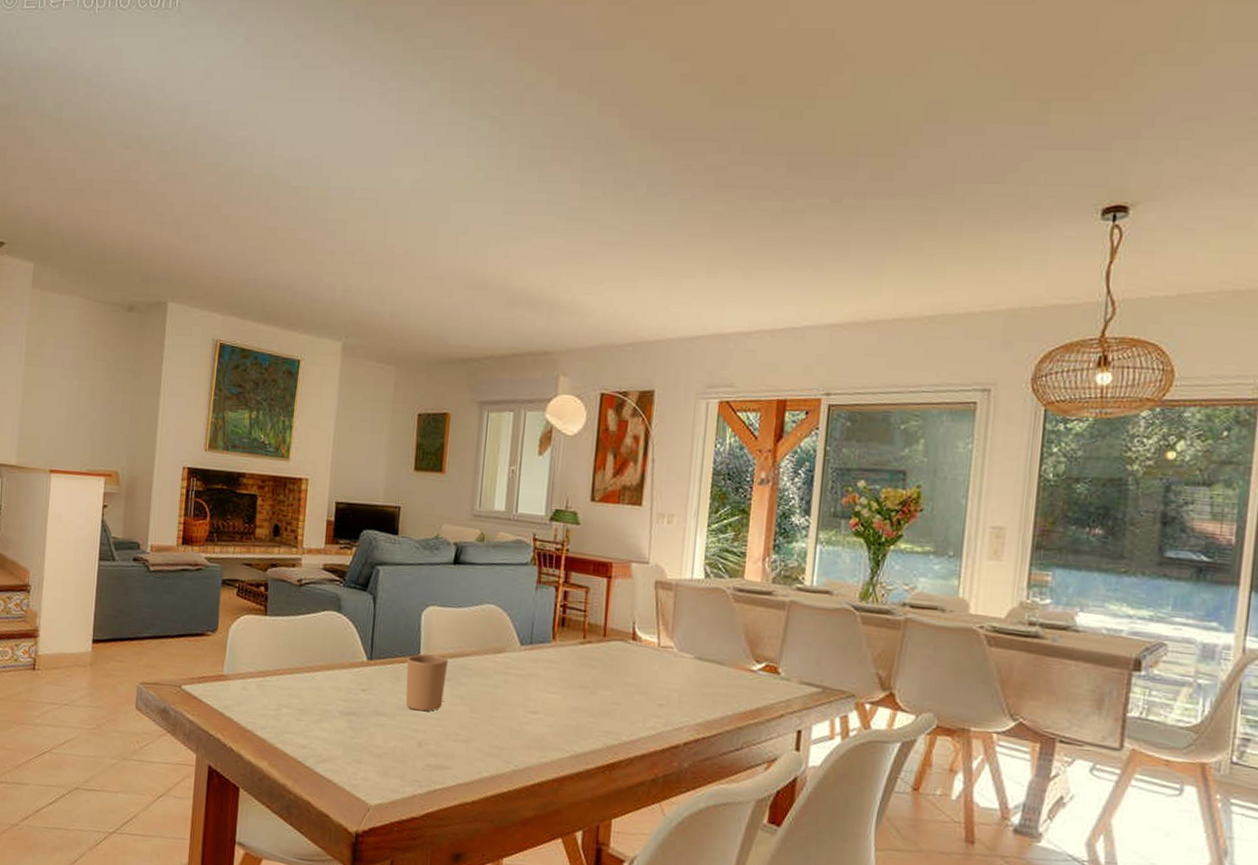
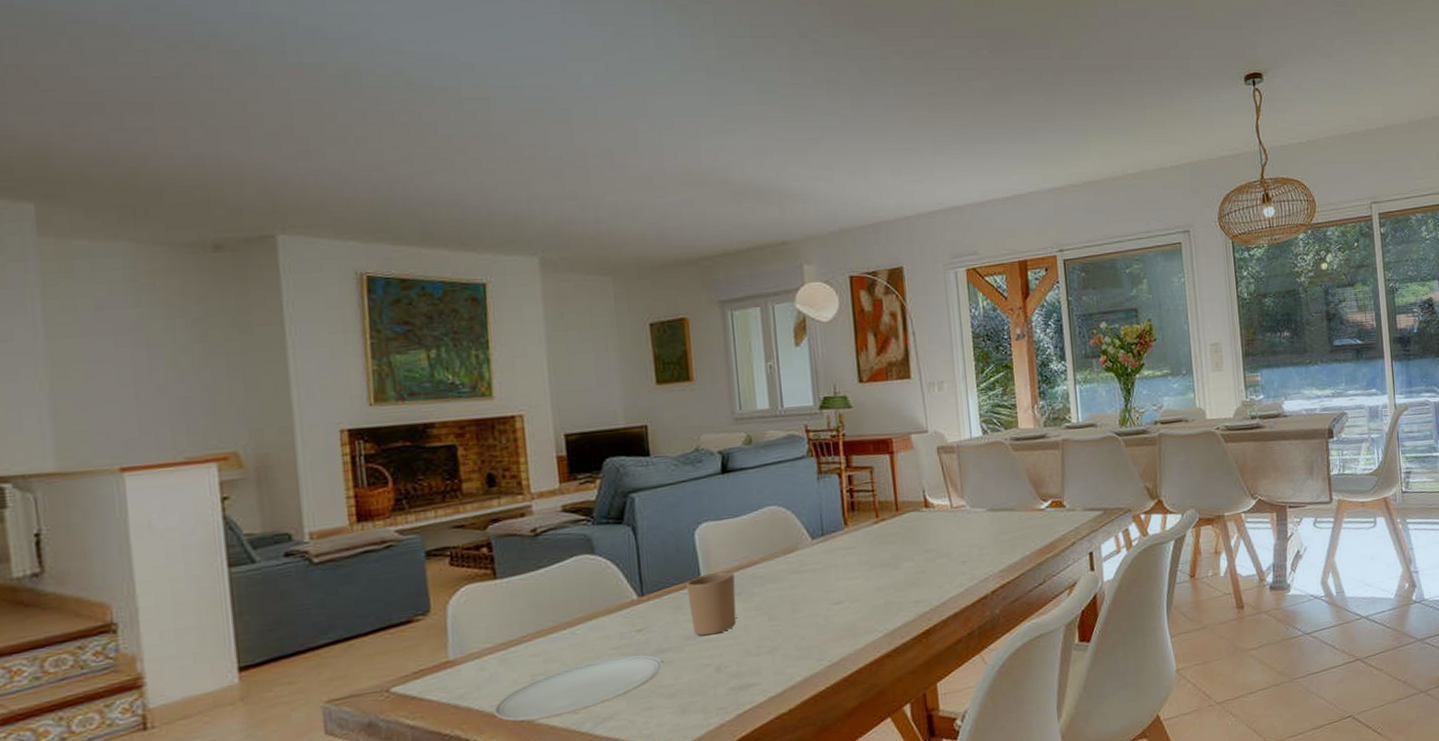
plate: none [246,706,376,748] -> present [493,655,663,722]

